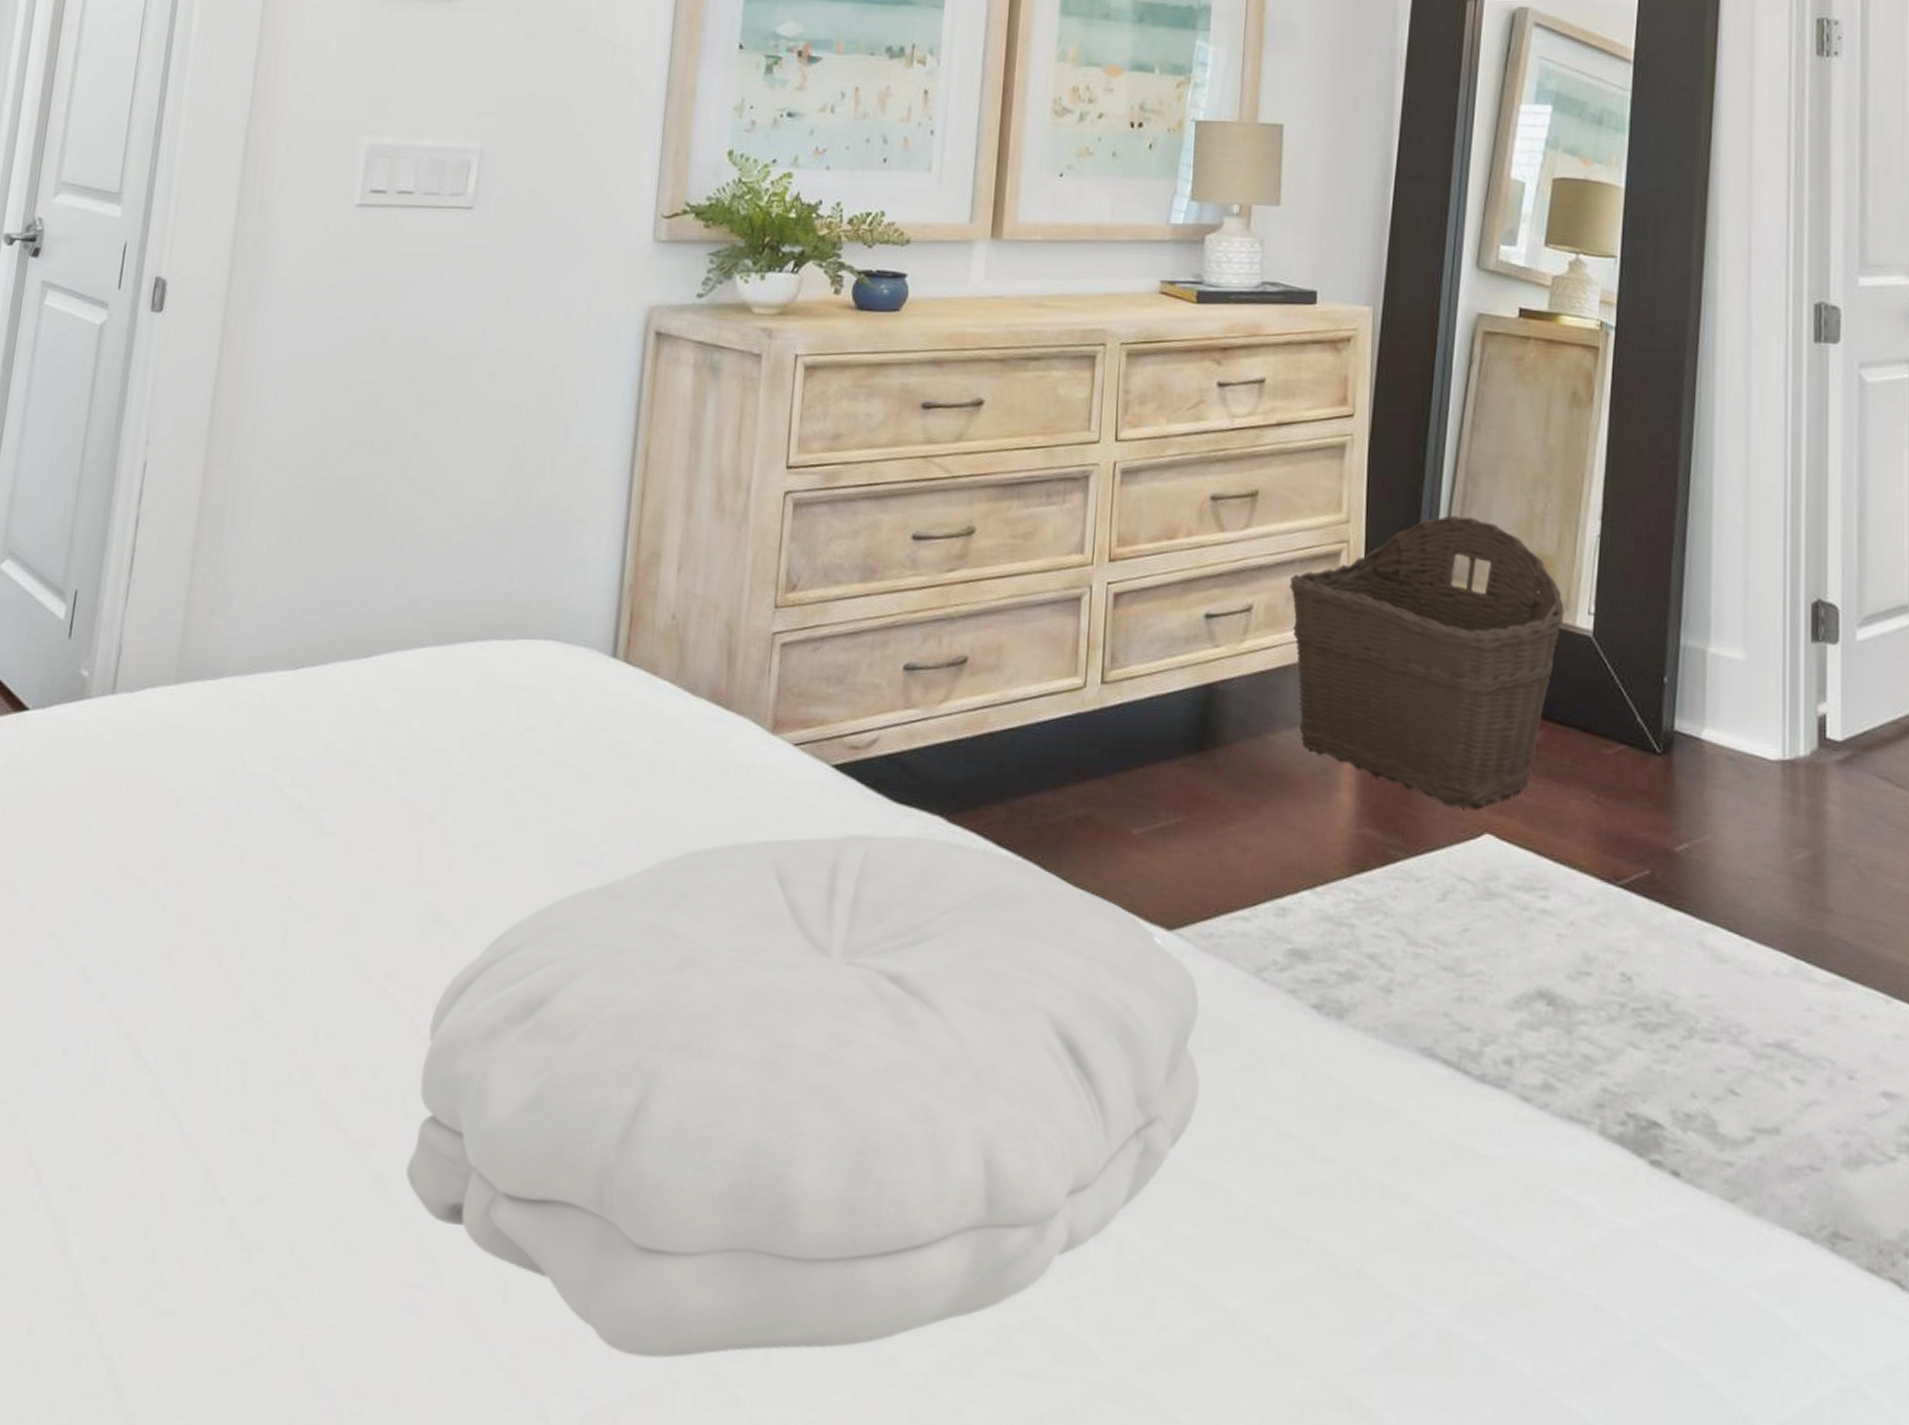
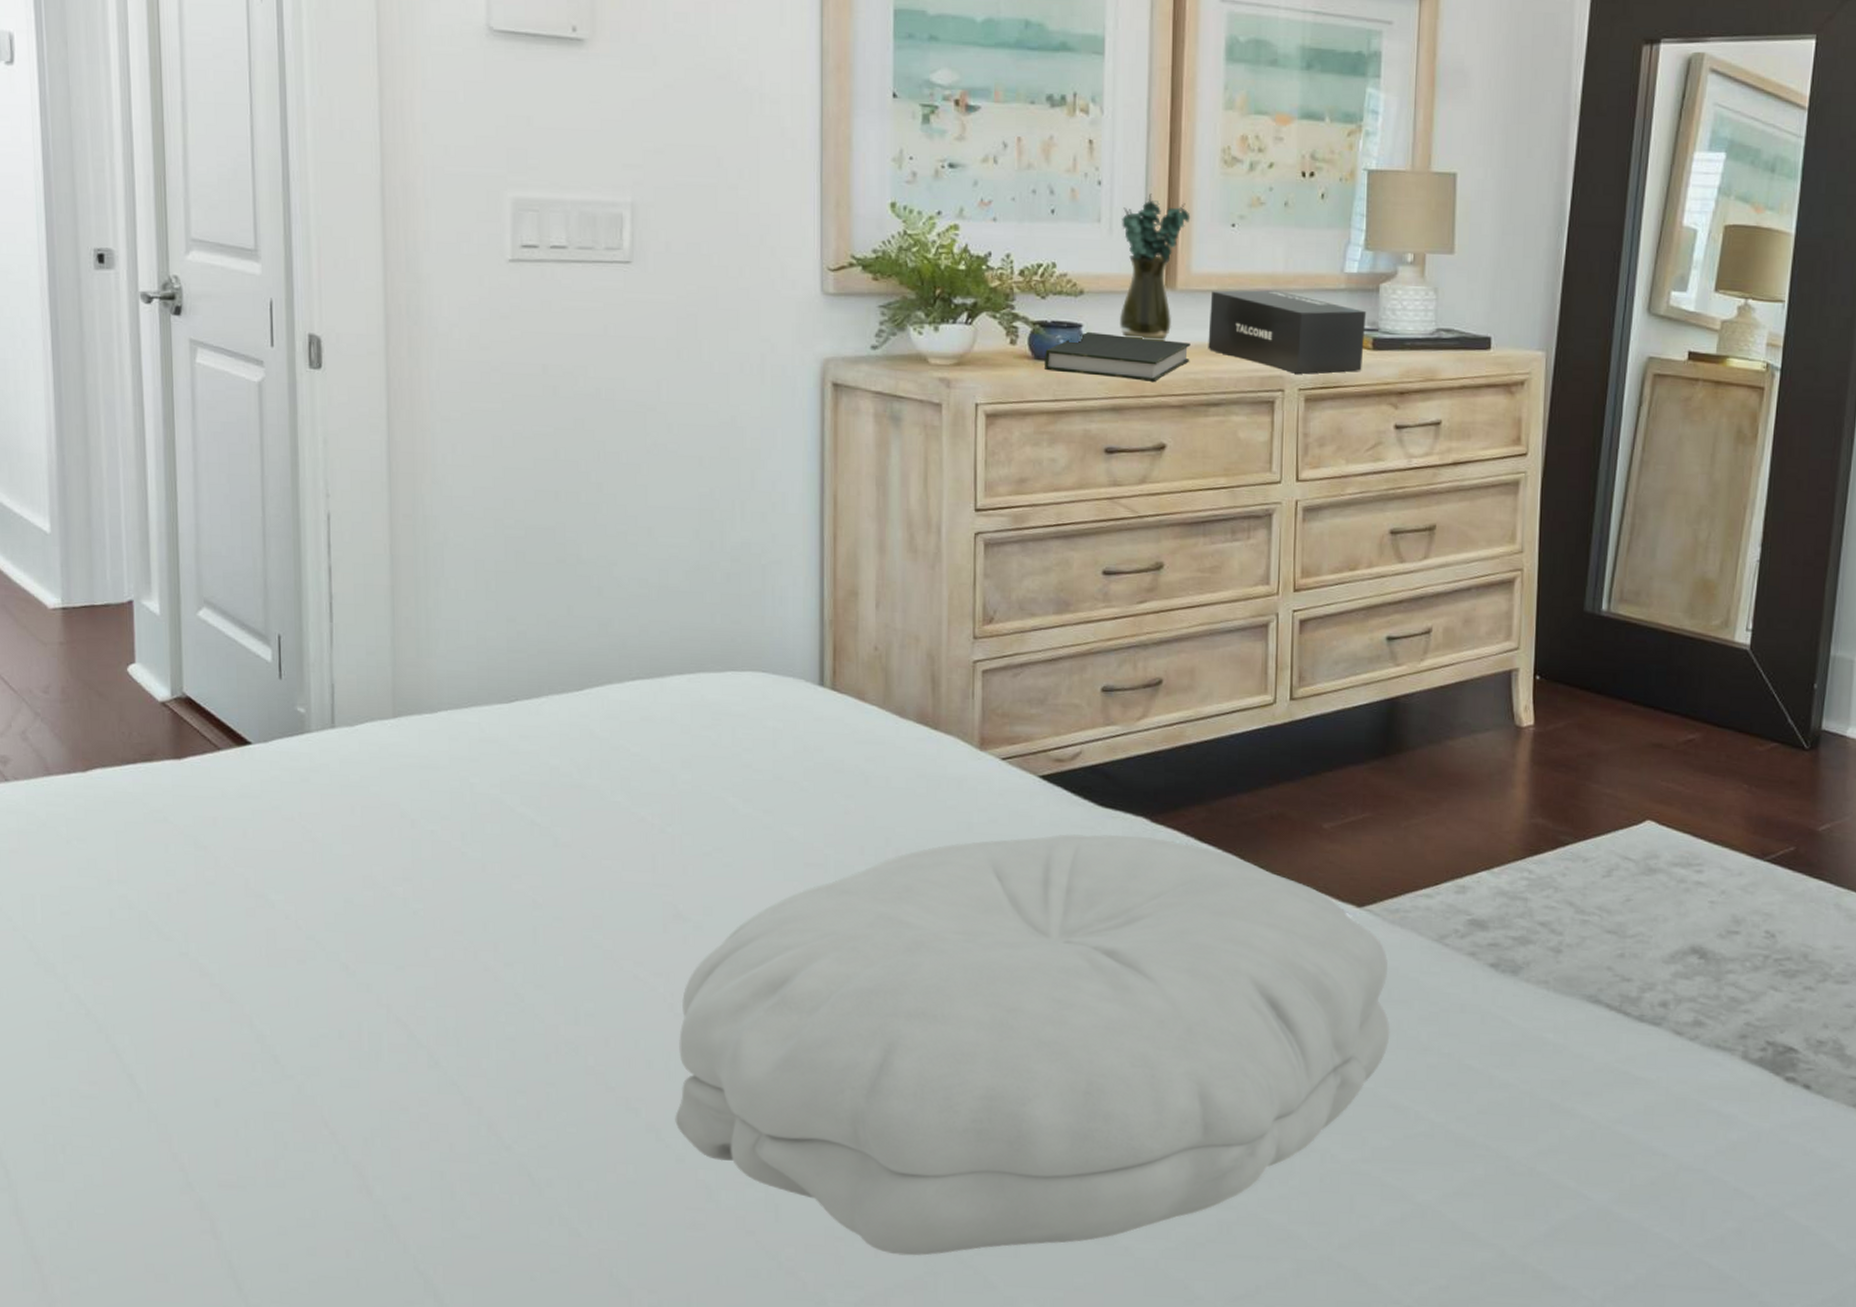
book: none [867,282,1014,334] -> present [1045,332,1191,382]
vase: none [944,143,1020,292] -> present [1120,193,1191,341]
box: none [1031,240,1191,328] -> present [1208,290,1367,374]
wicker basket: present [1289,515,1565,809] -> none [1466,544,1724,800]

